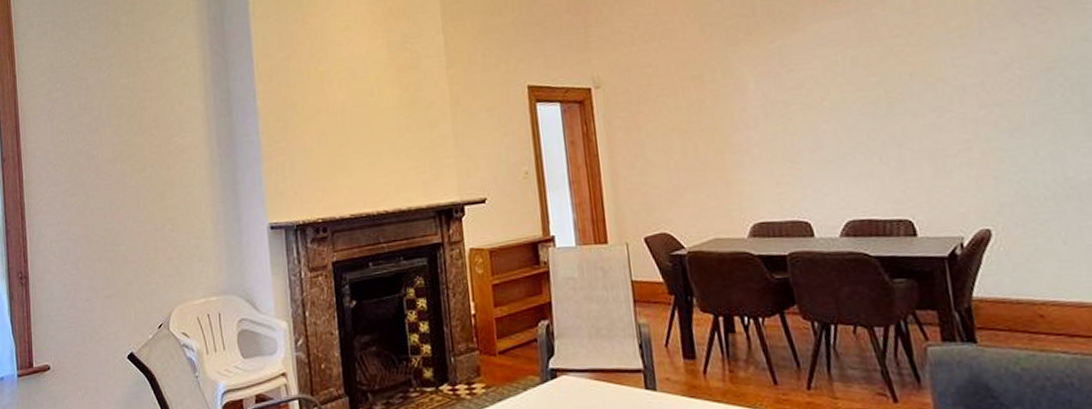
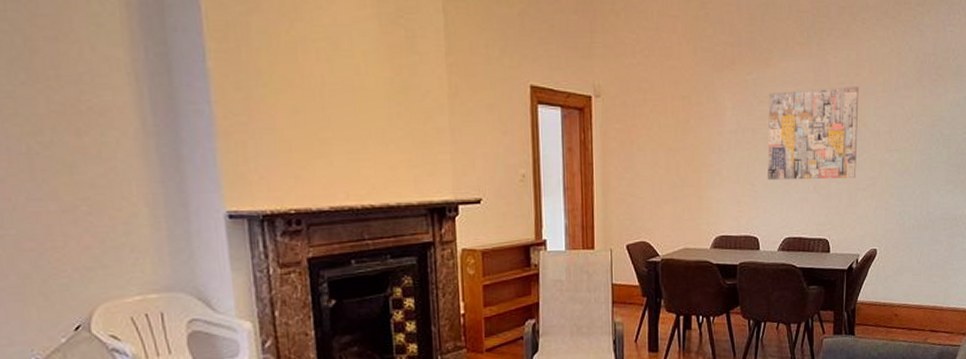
wall art: none [800,37,940,156] -> present [767,87,859,181]

